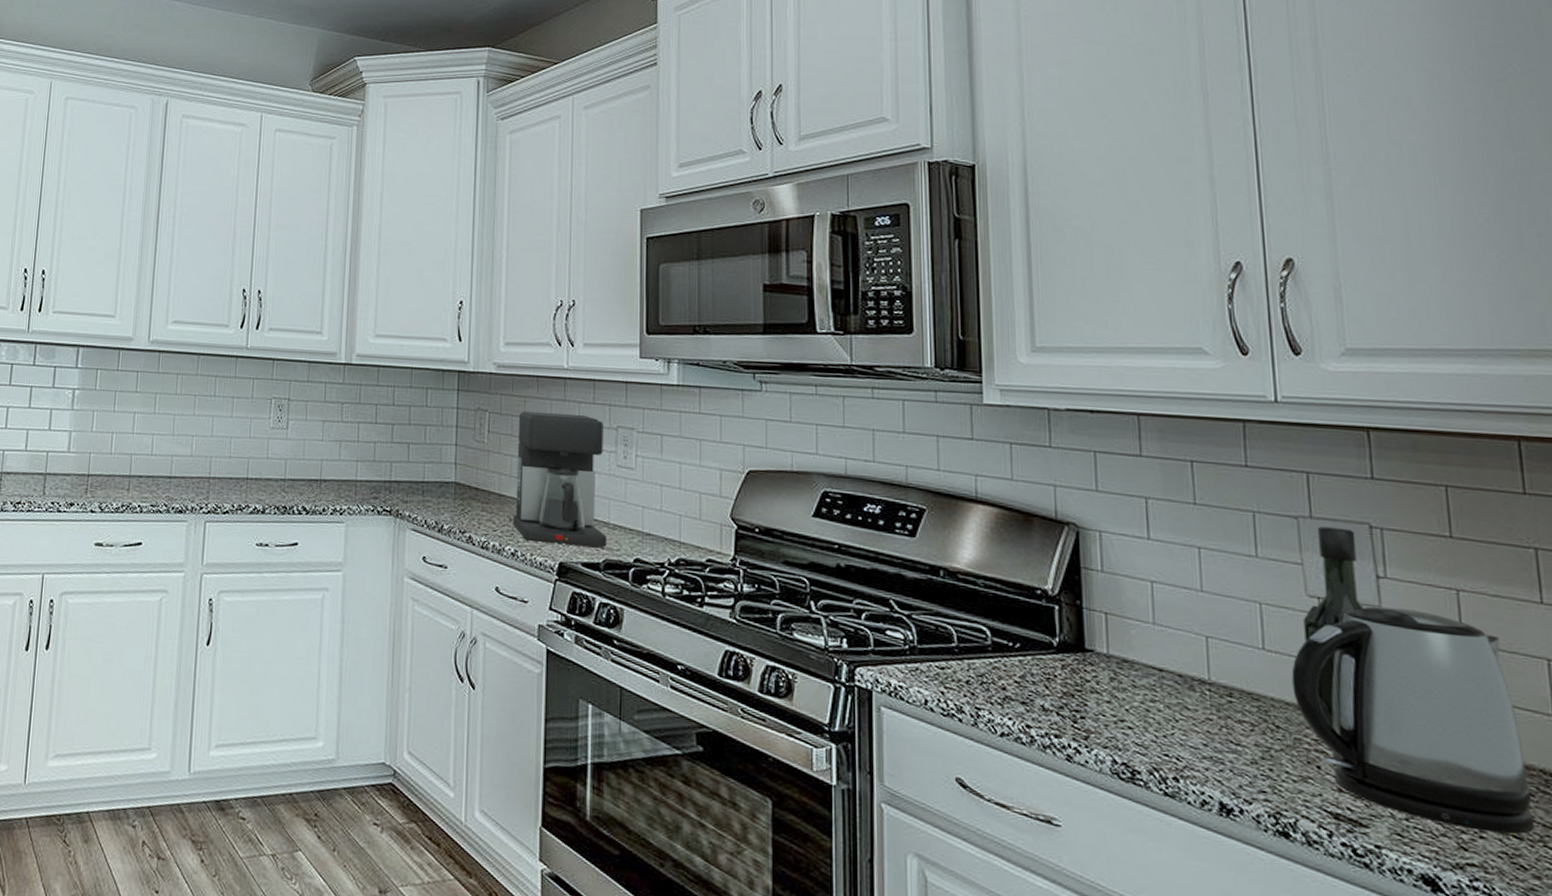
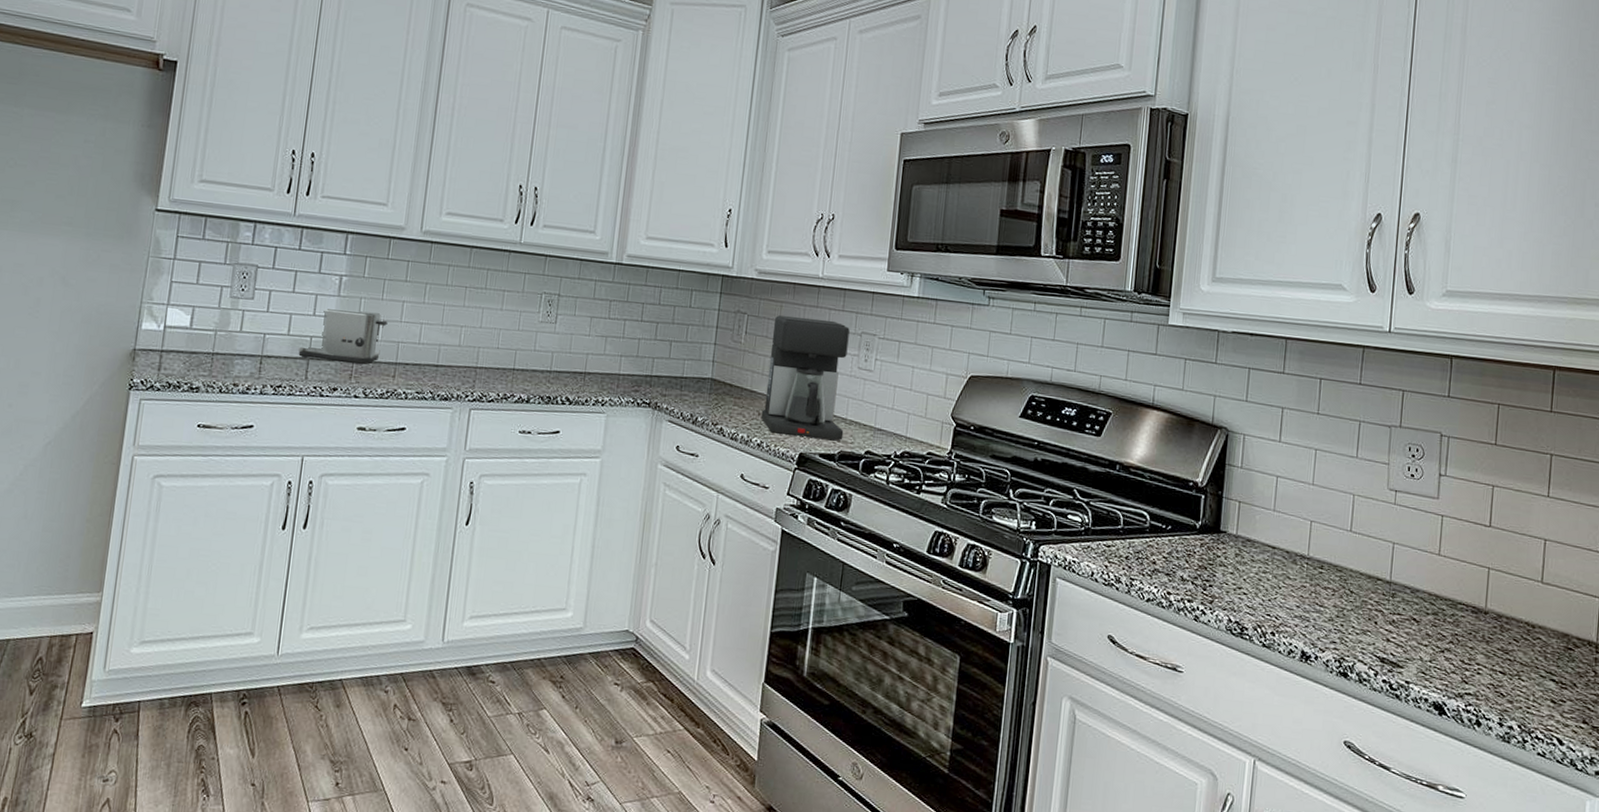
toaster: none [35,423,120,479] -> present [297,309,388,365]
kettle: present [1291,606,1535,835] -> none [1366,498,1517,671]
bottle: present [1304,526,1365,728] -> none [1381,434,1430,592]

